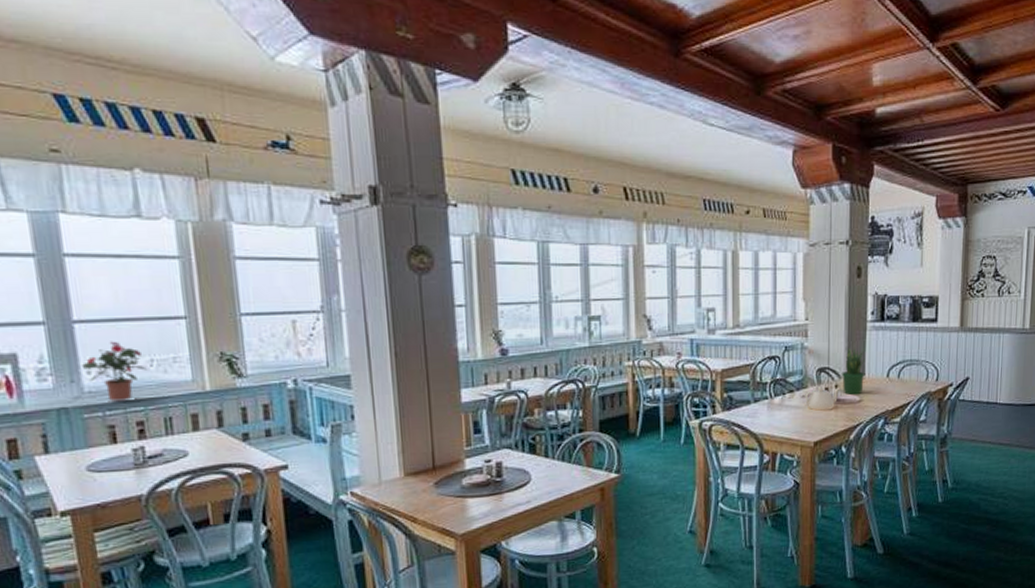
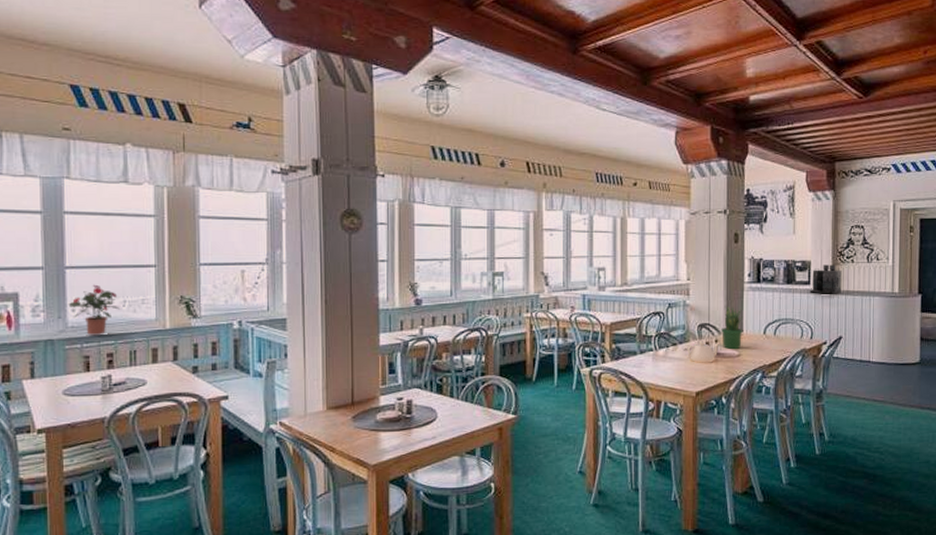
coffee machine: none [936,299,971,333] -> present [810,264,842,295]

